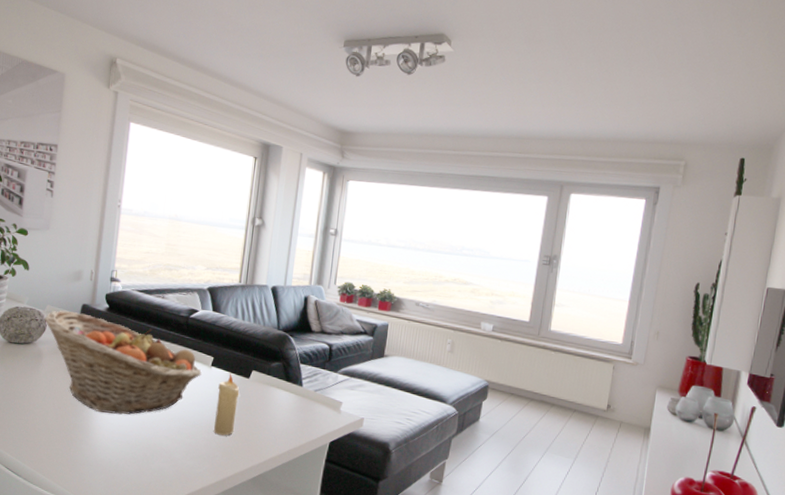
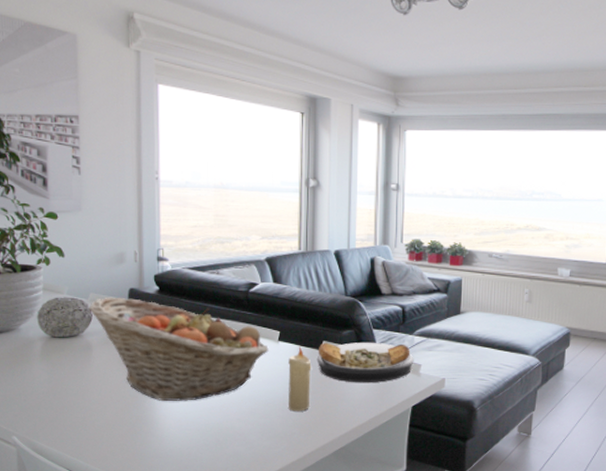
plate: none [244,371,336,416] -> present [316,342,414,383]

